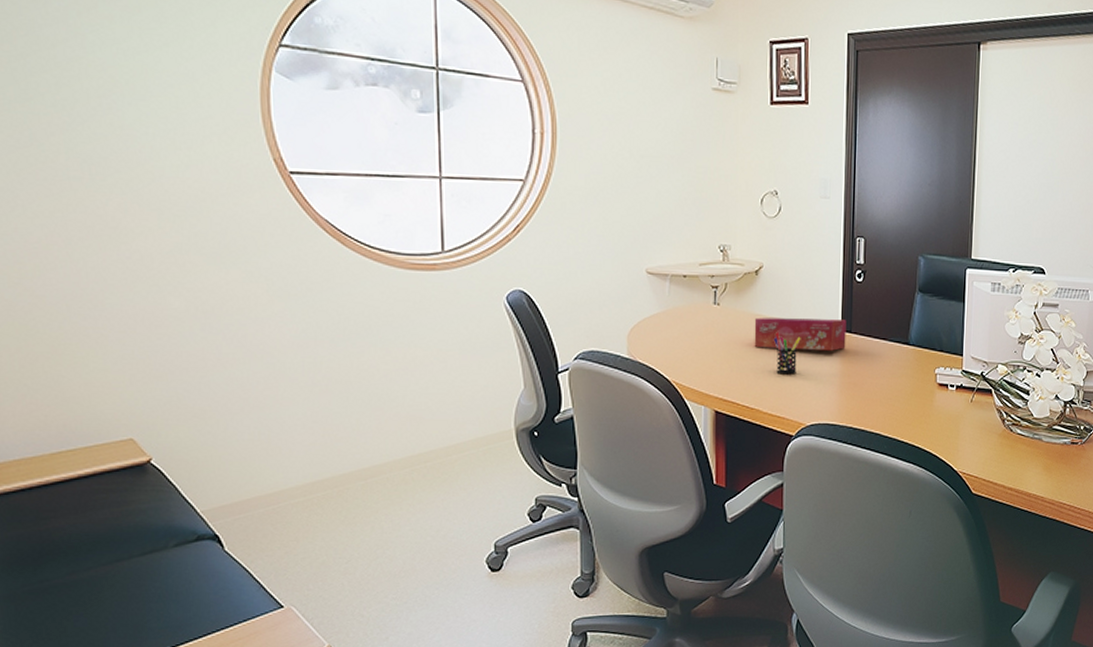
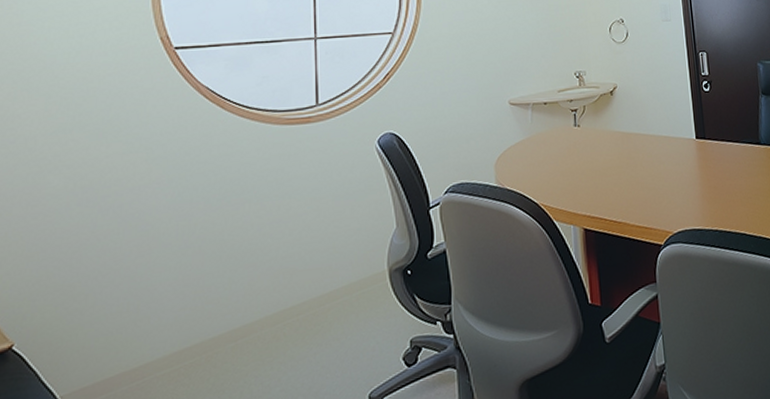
tissue box: present [754,317,847,351] -> none [614,127,702,163]
pen holder: present [773,332,801,375] -> none [633,146,659,186]

